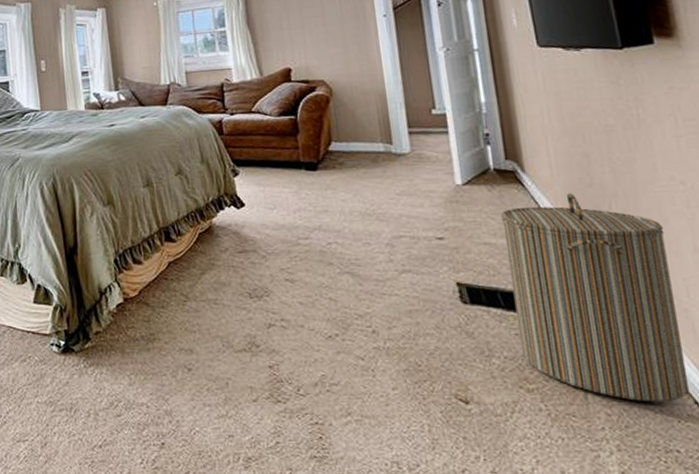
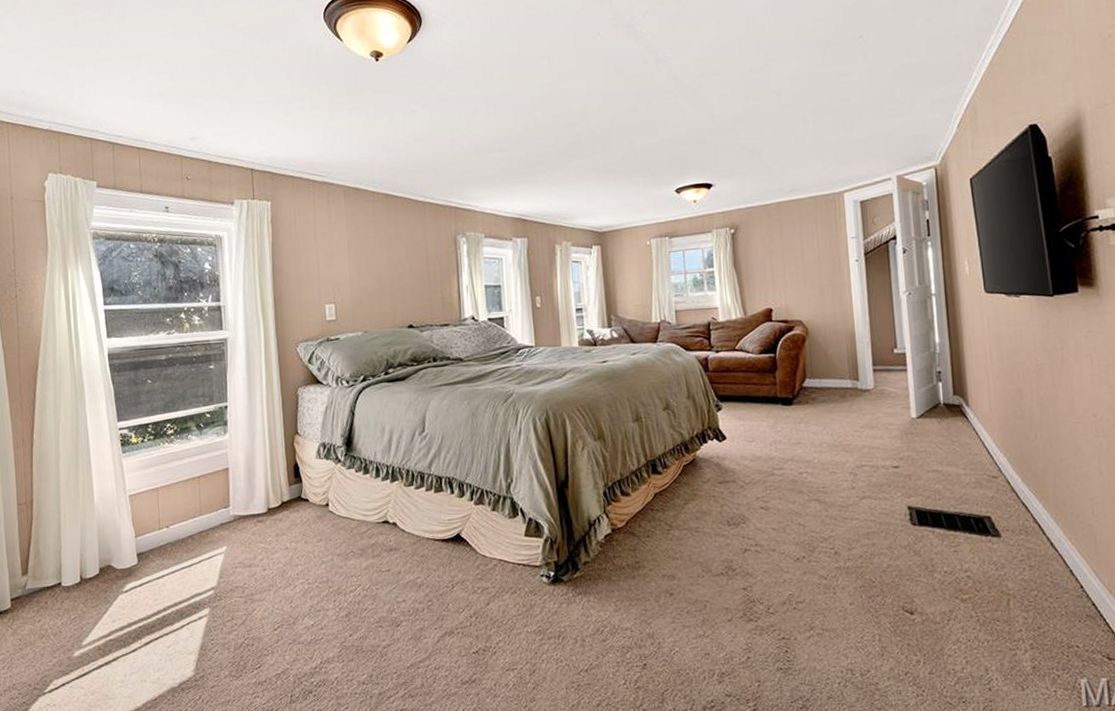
laundry hamper: present [500,193,690,403] -> none [947,425,1090,606]

